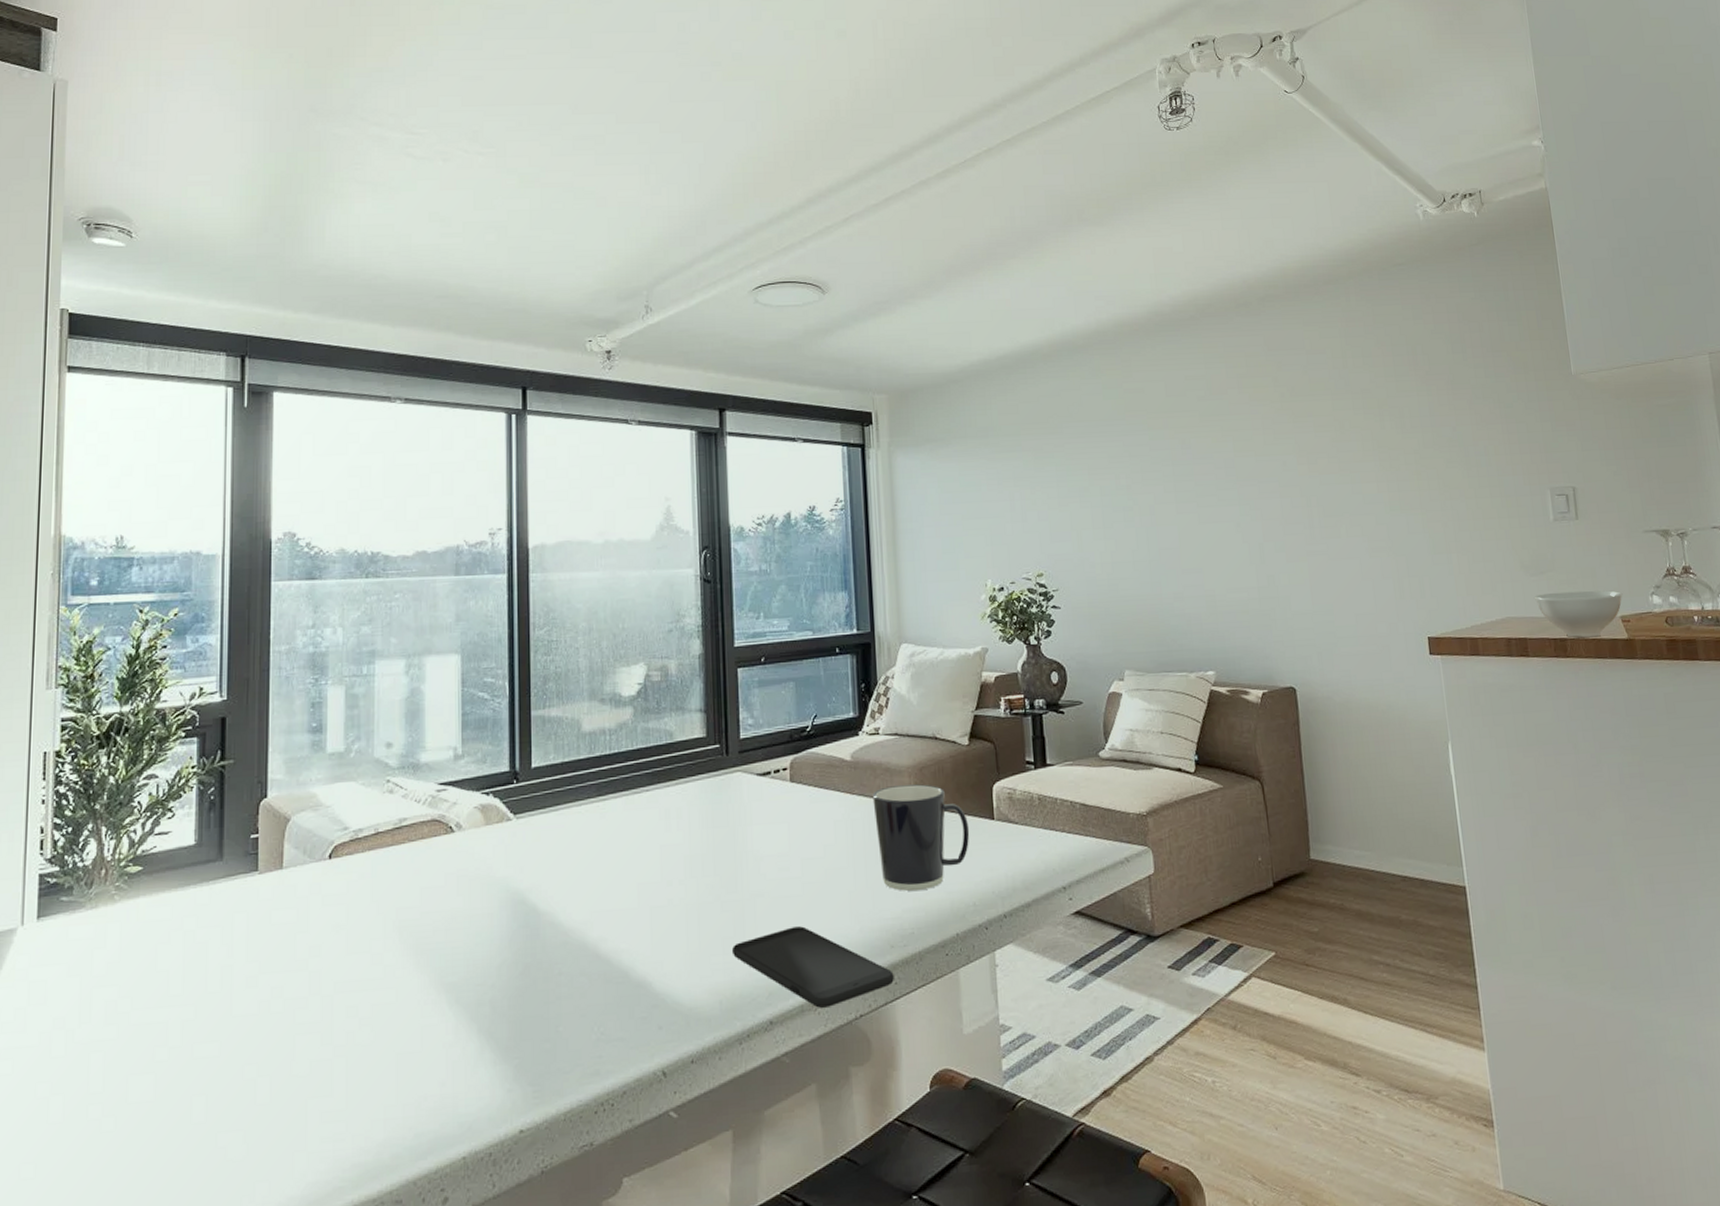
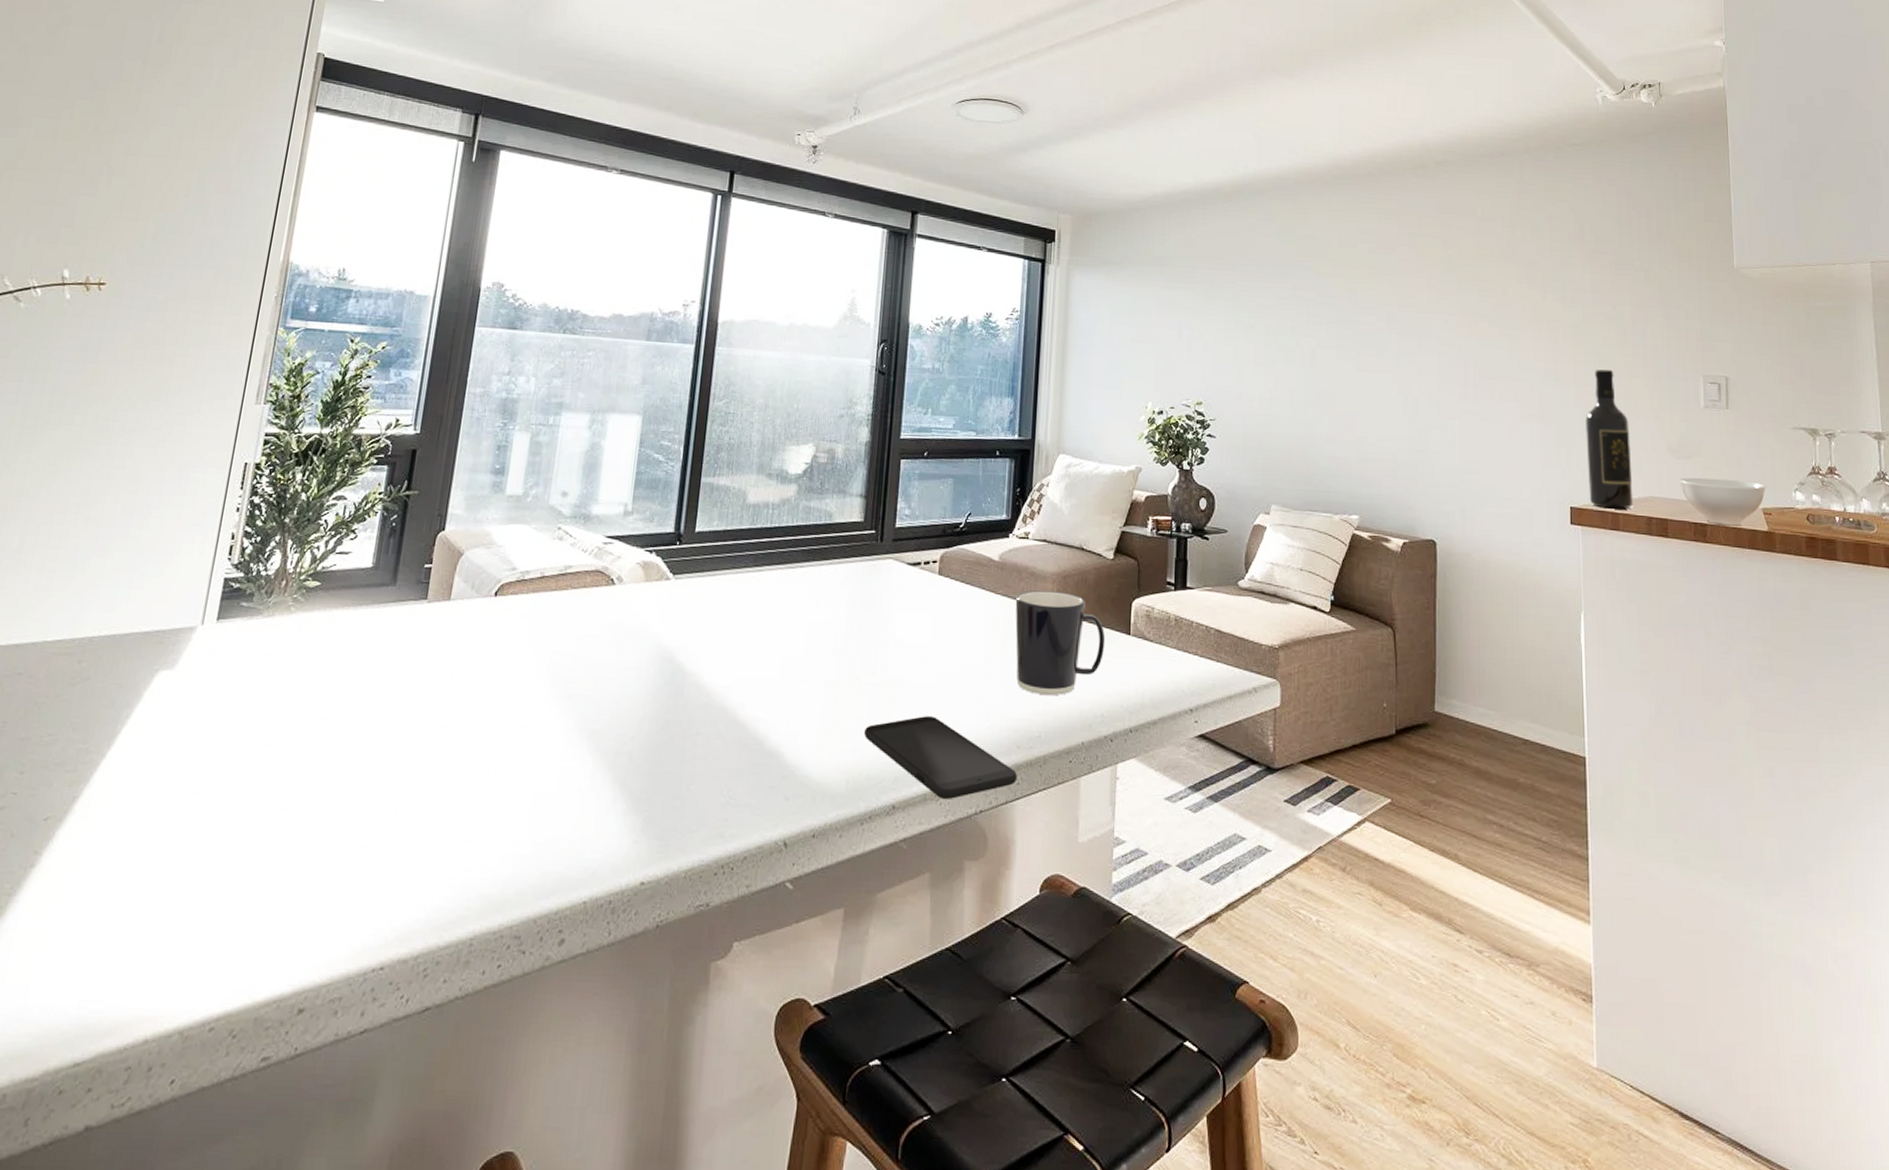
wine bottle: none [1435,493,1491,634] -> present [1585,369,1634,509]

